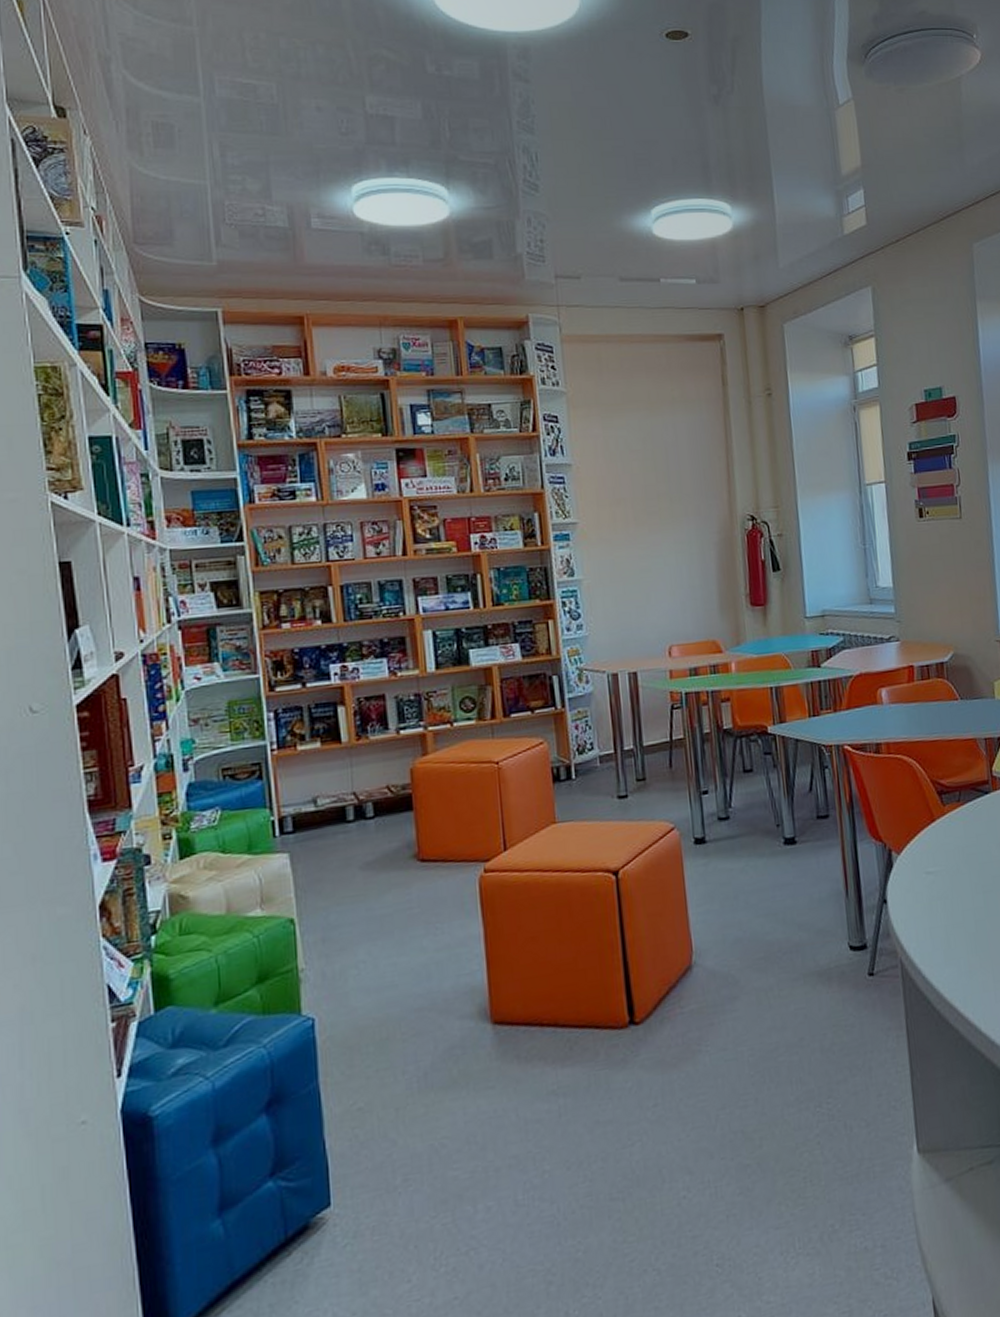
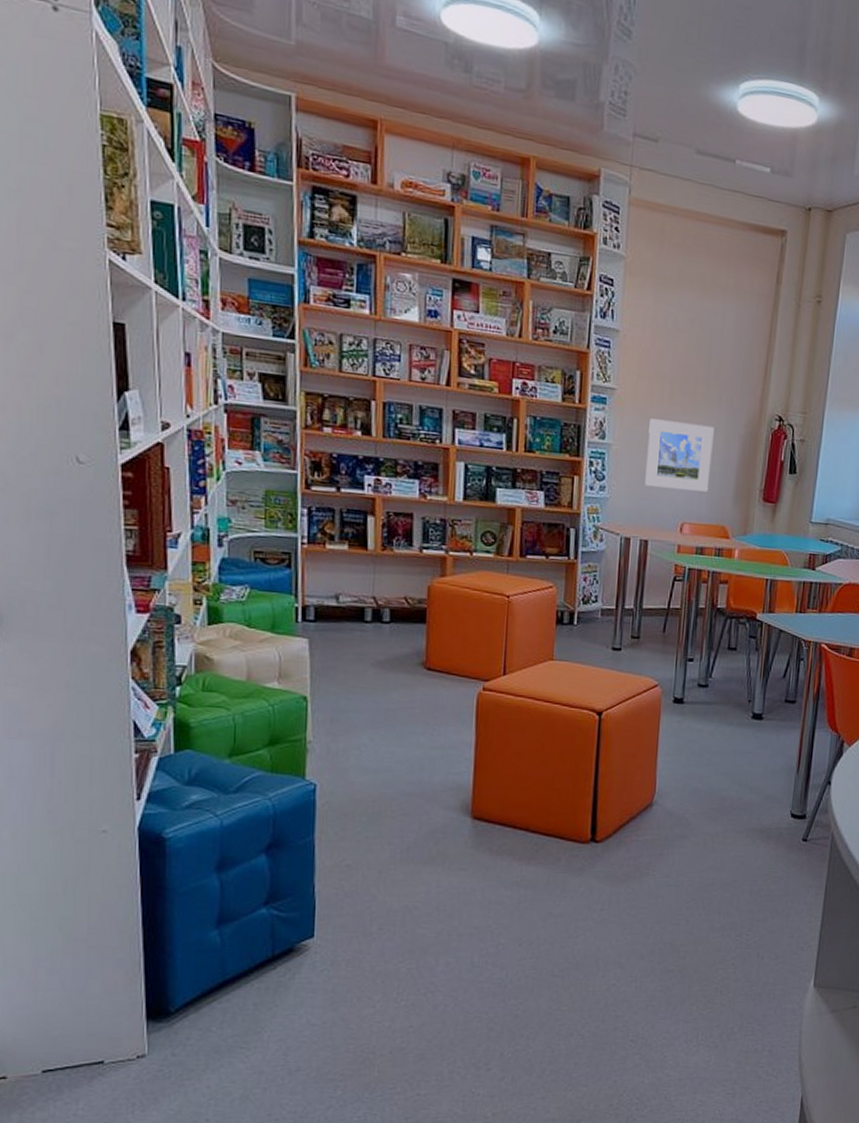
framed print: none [617,540,691,616] -> present [645,418,714,492]

